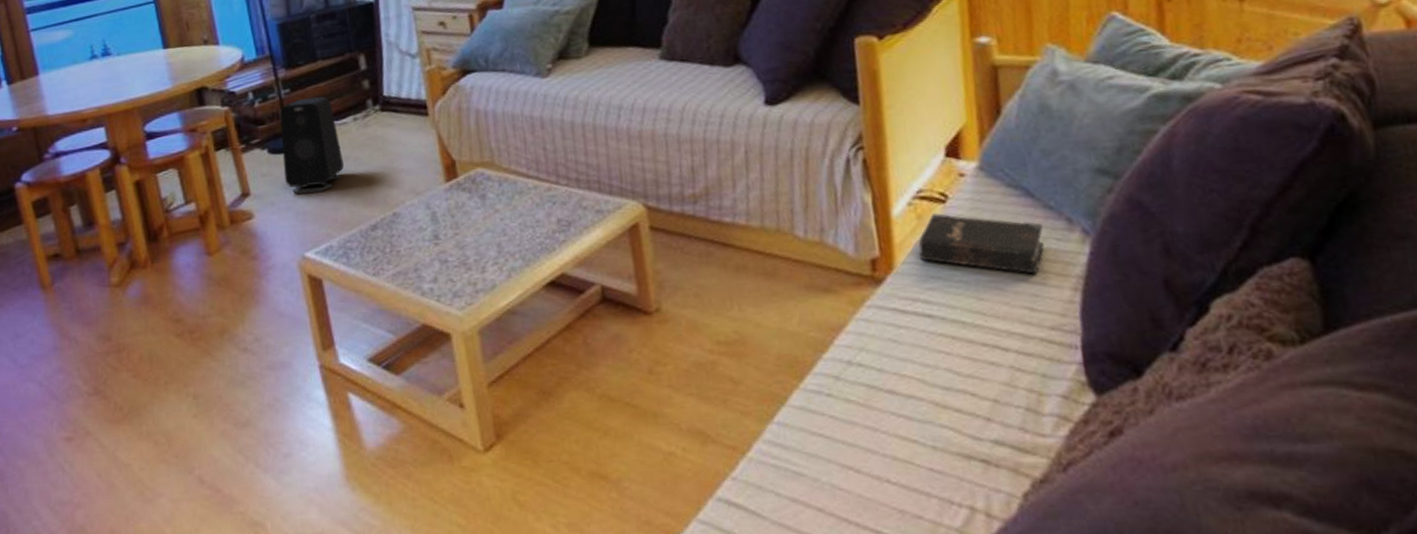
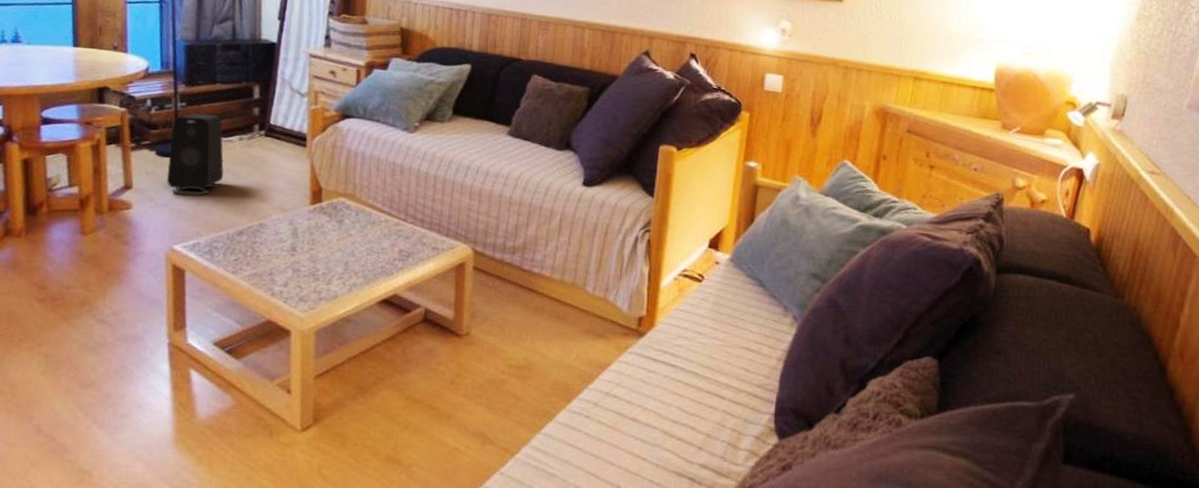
hardback book: present [918,213,1044,275] -> none [675,289,766,345]

